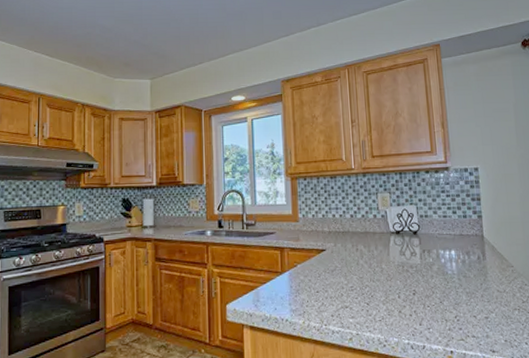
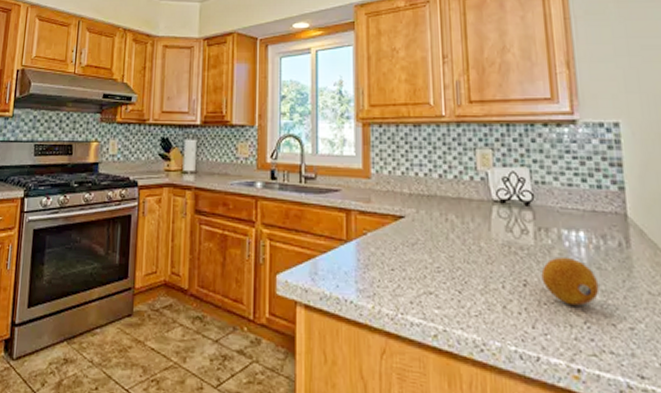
fruit: none [425,270,465,305] -> present [541,256,600,306]

